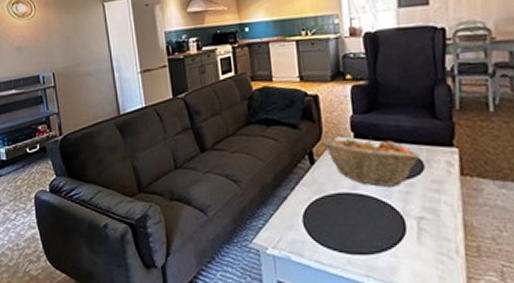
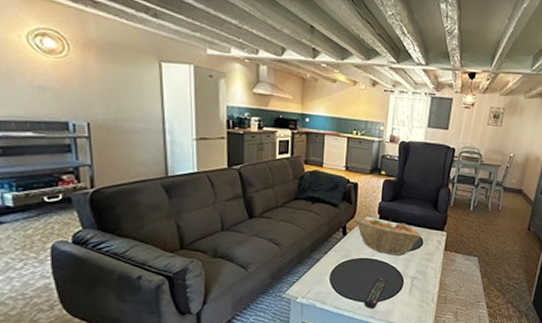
remote control: none [353,219,383,264] -> present [364,277,388,308]

